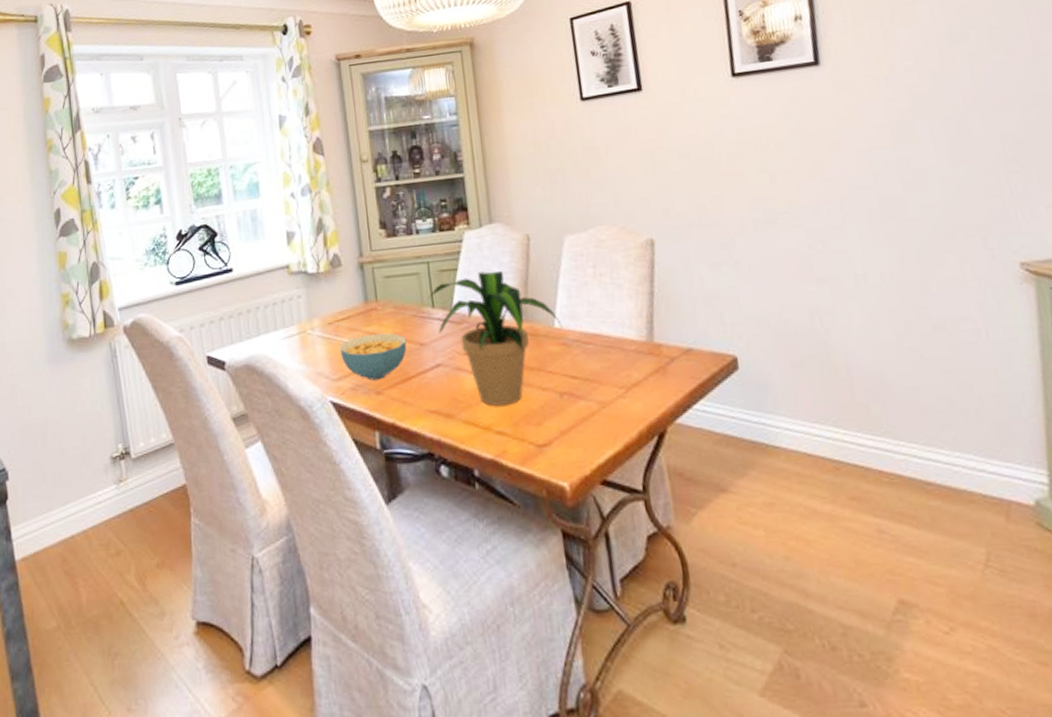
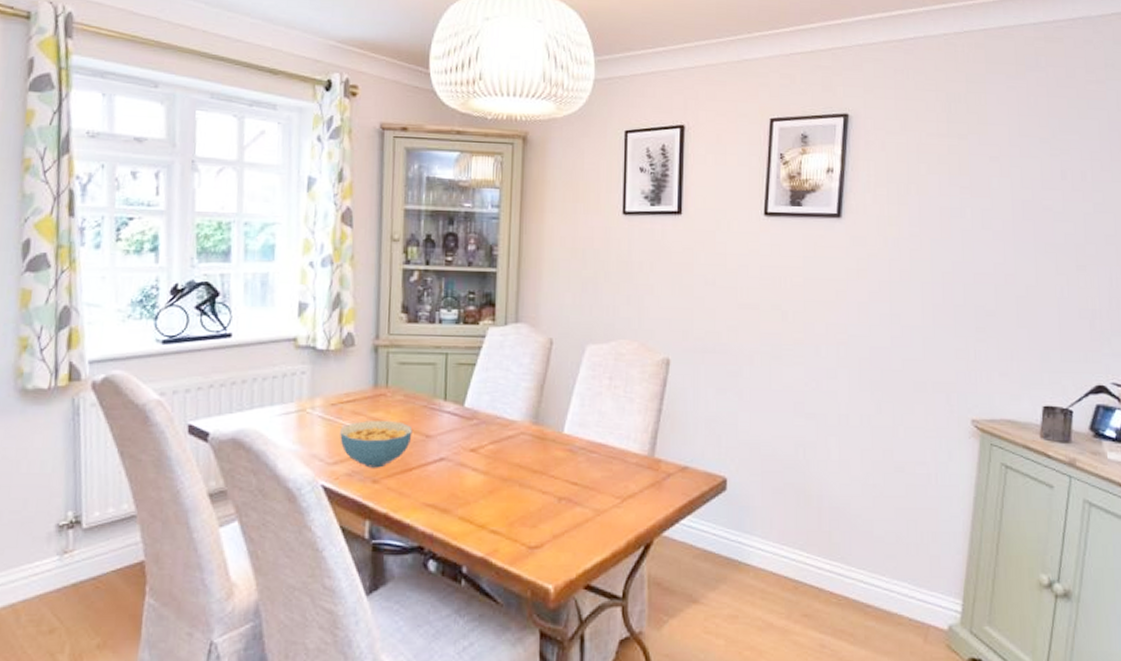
potted plant: present [428,270,563,407] -> none [441,370,571,506]

